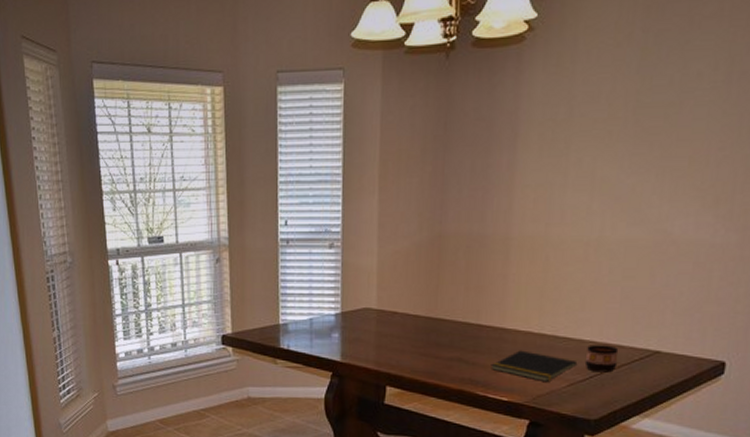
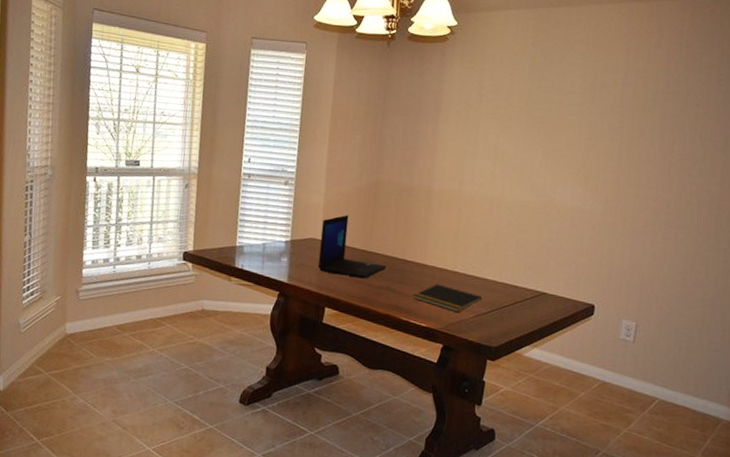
laptop: none [376,277,457,351] -> present [318,215,386,279]
cup: present [584,344,619,373] -> none [488,283,515,308]

